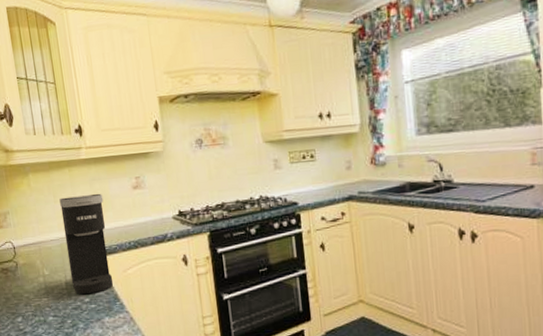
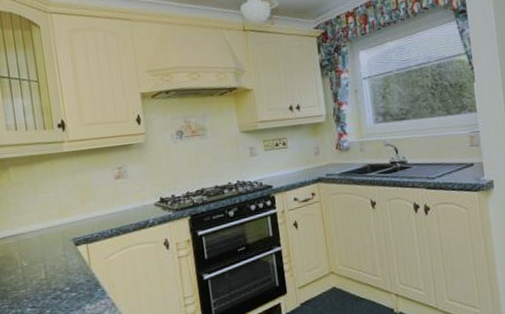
coffee maker: present [59,193,114,295] -> none [40,184,95,284]

